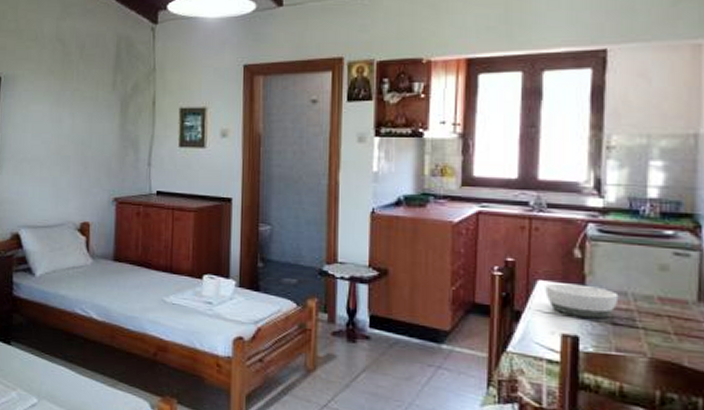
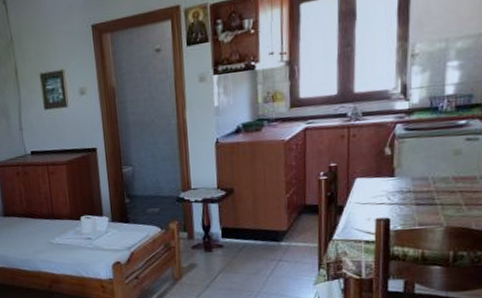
bowl: present [545,283,619,319] -> none [362,176,422,204]

